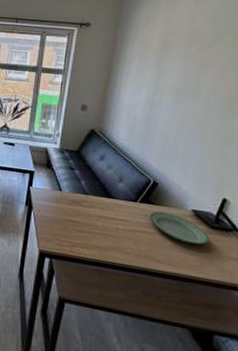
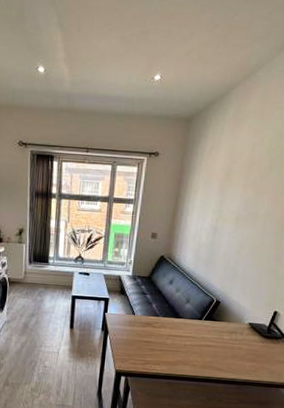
plate: present [150,211,210,245] -> none [213,326,263,353]

